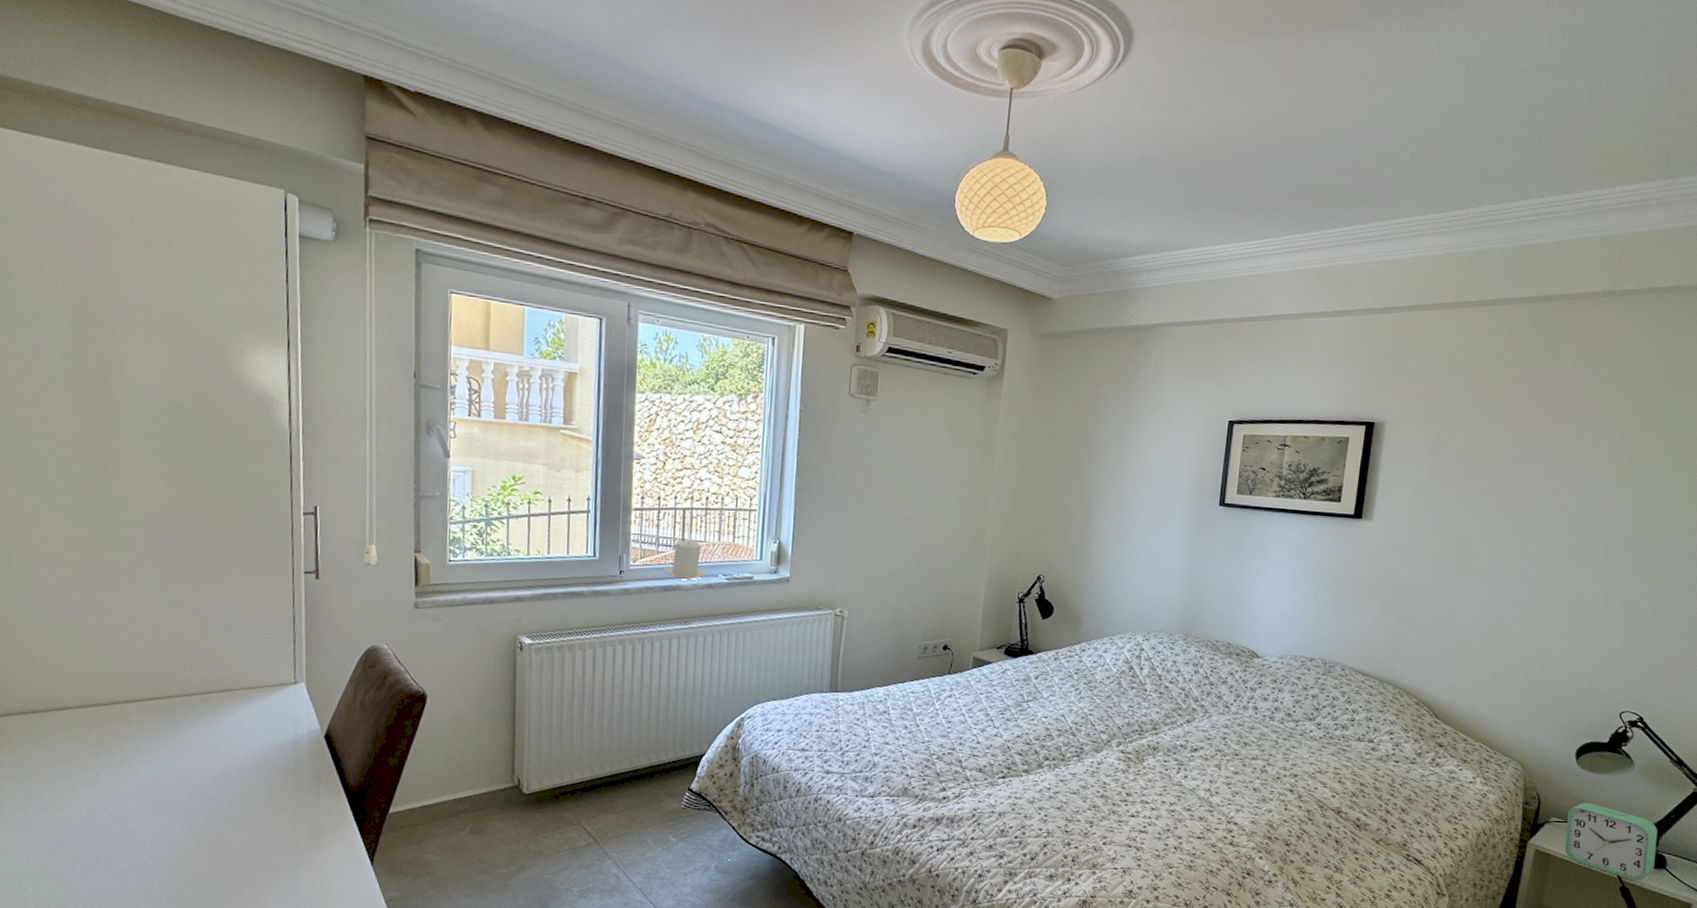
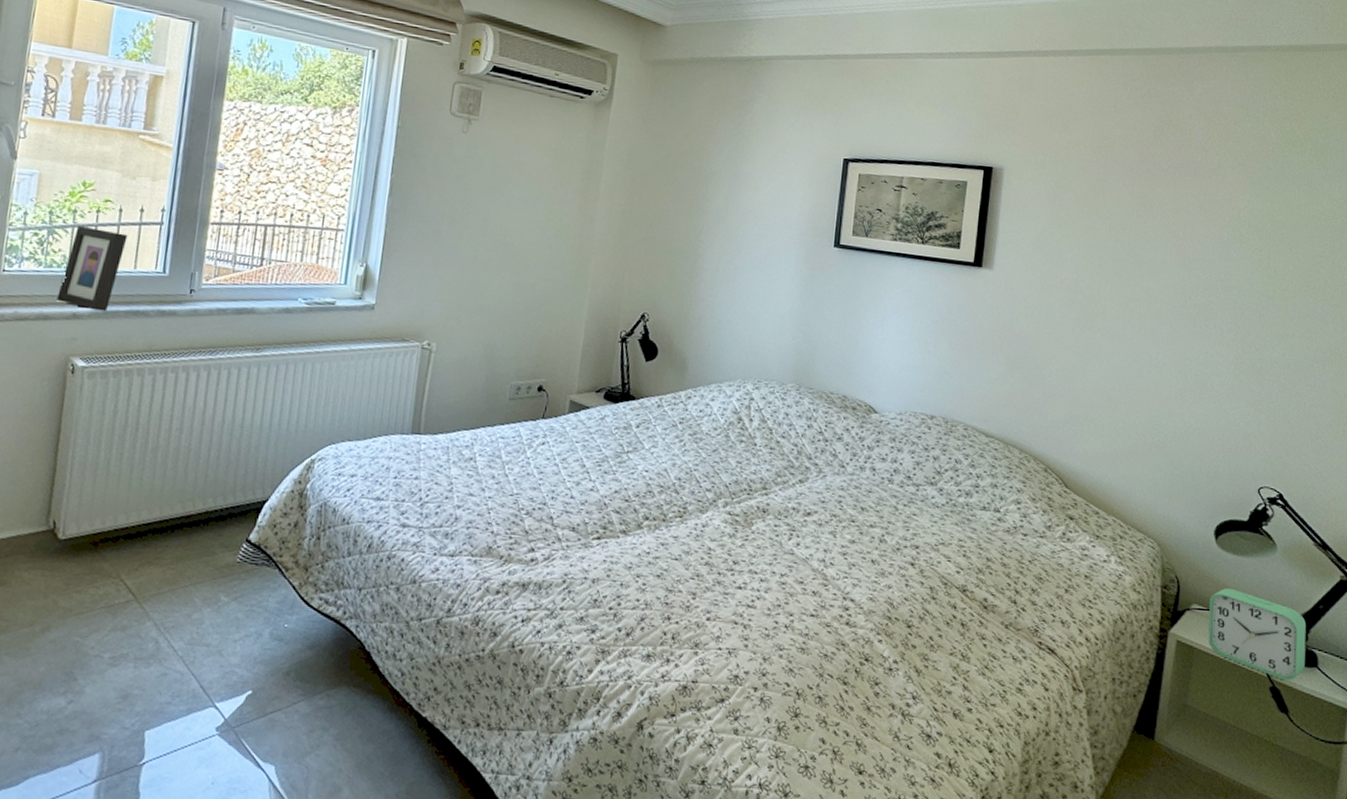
picture frame: none [500,516,558,594] -> present [57,225,128,312]
candle: present [664,539,705,579] -> none [239,258,284,302]

